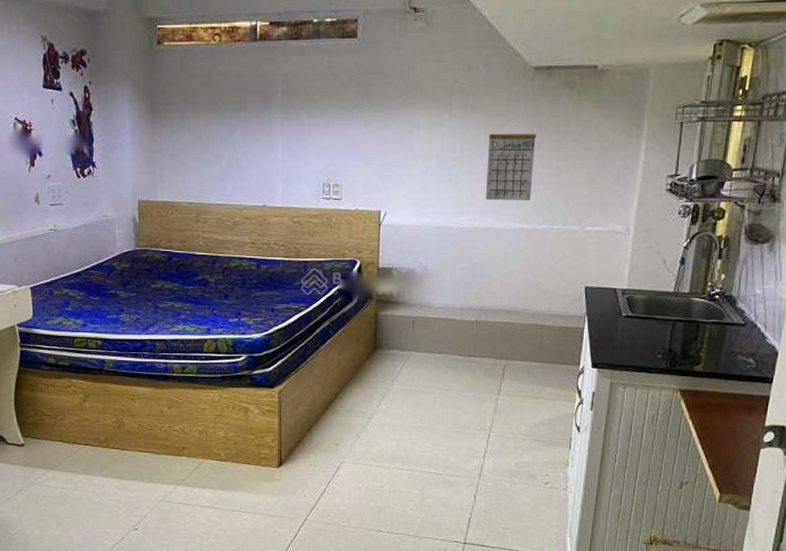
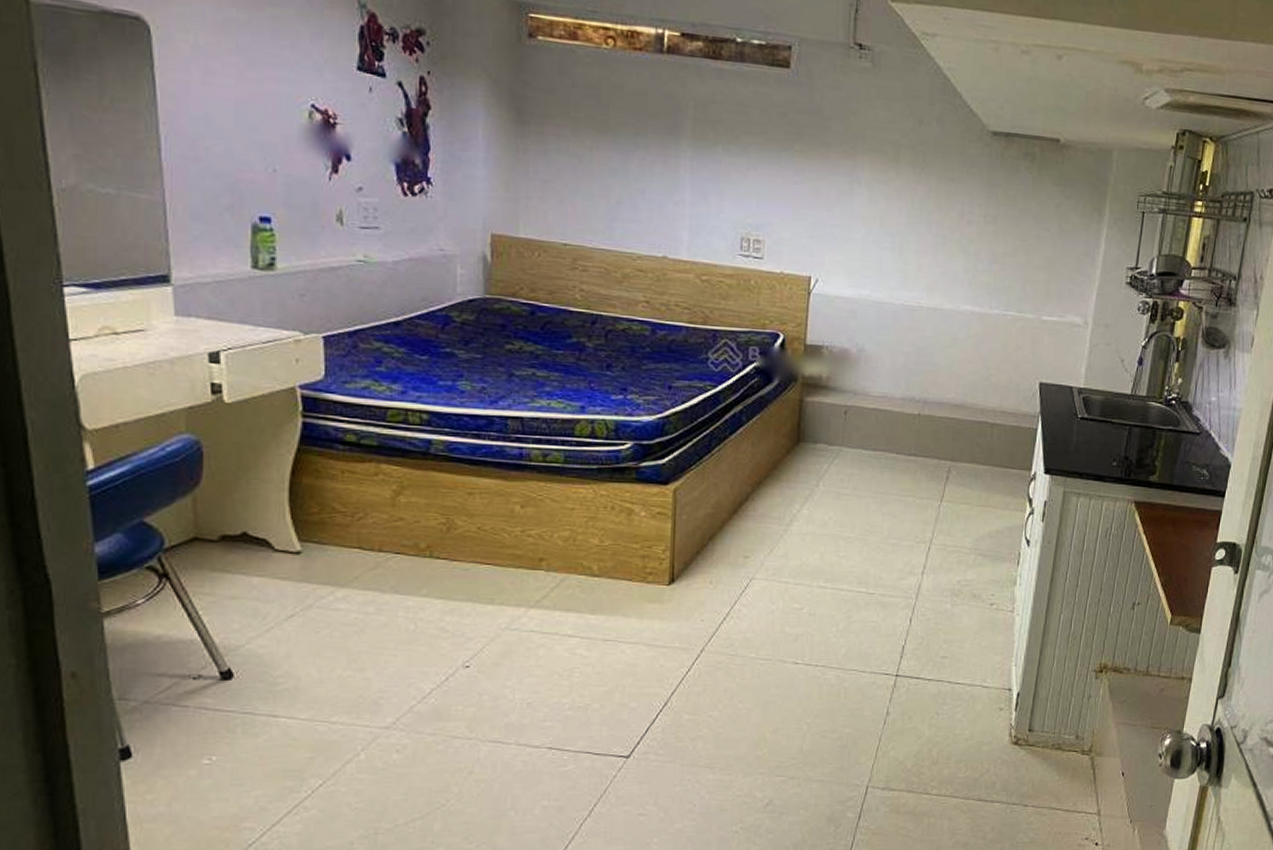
calendar: present [485,120,536,201] -> none [933,188,992,282]

